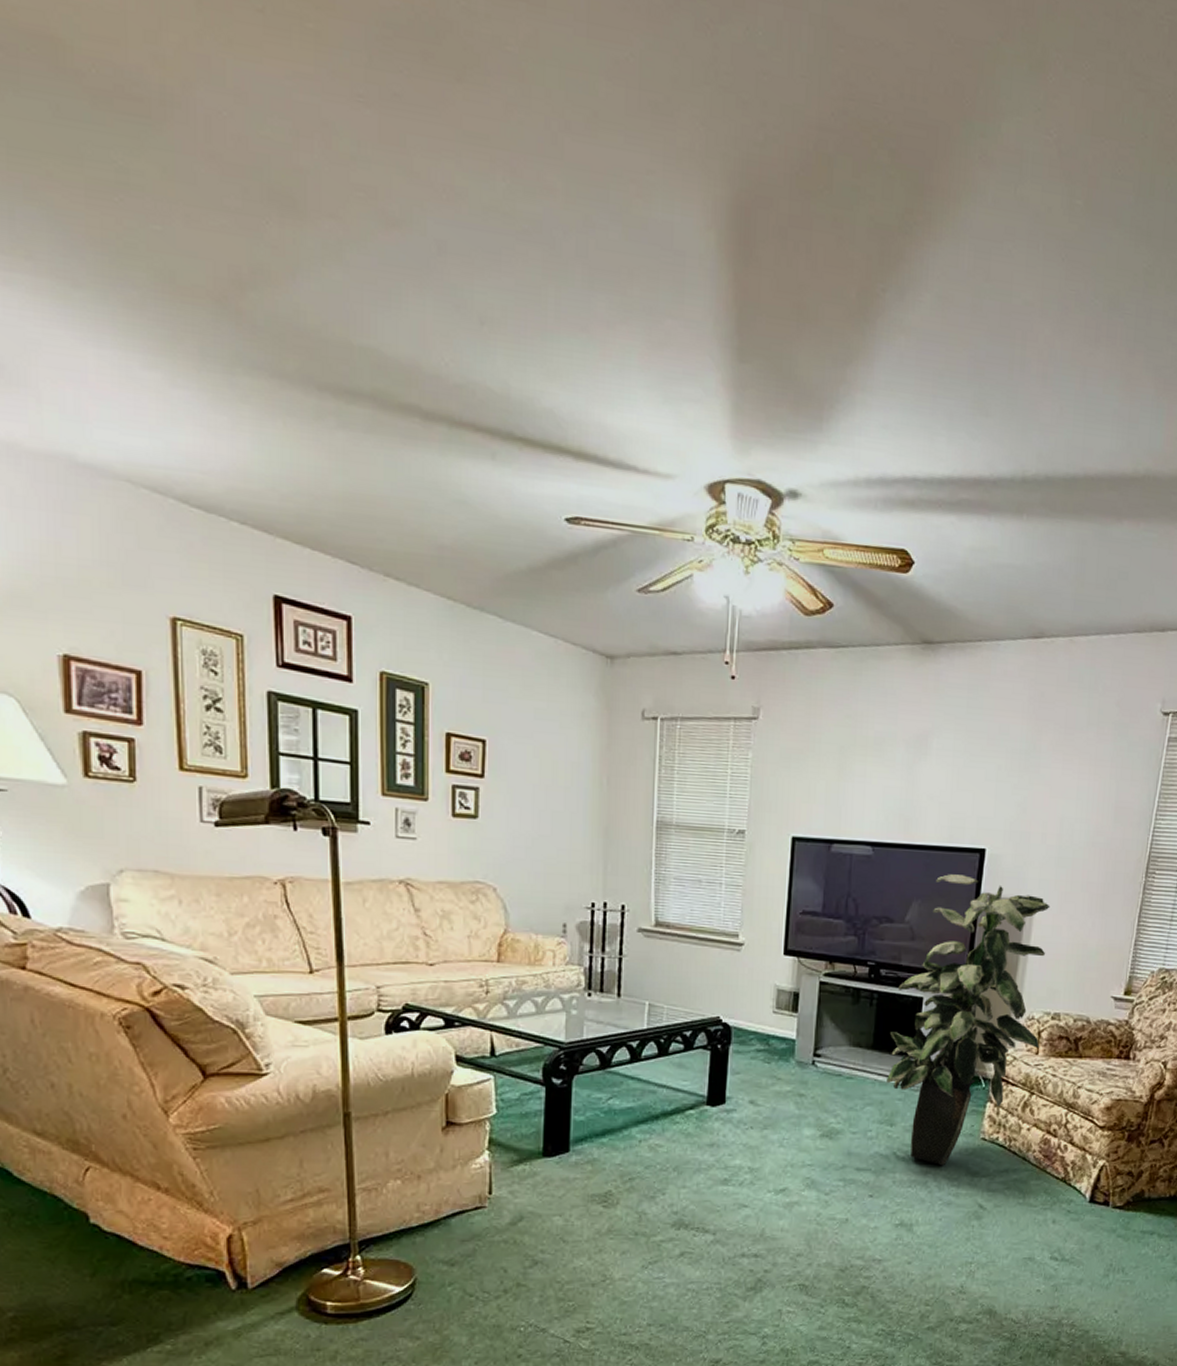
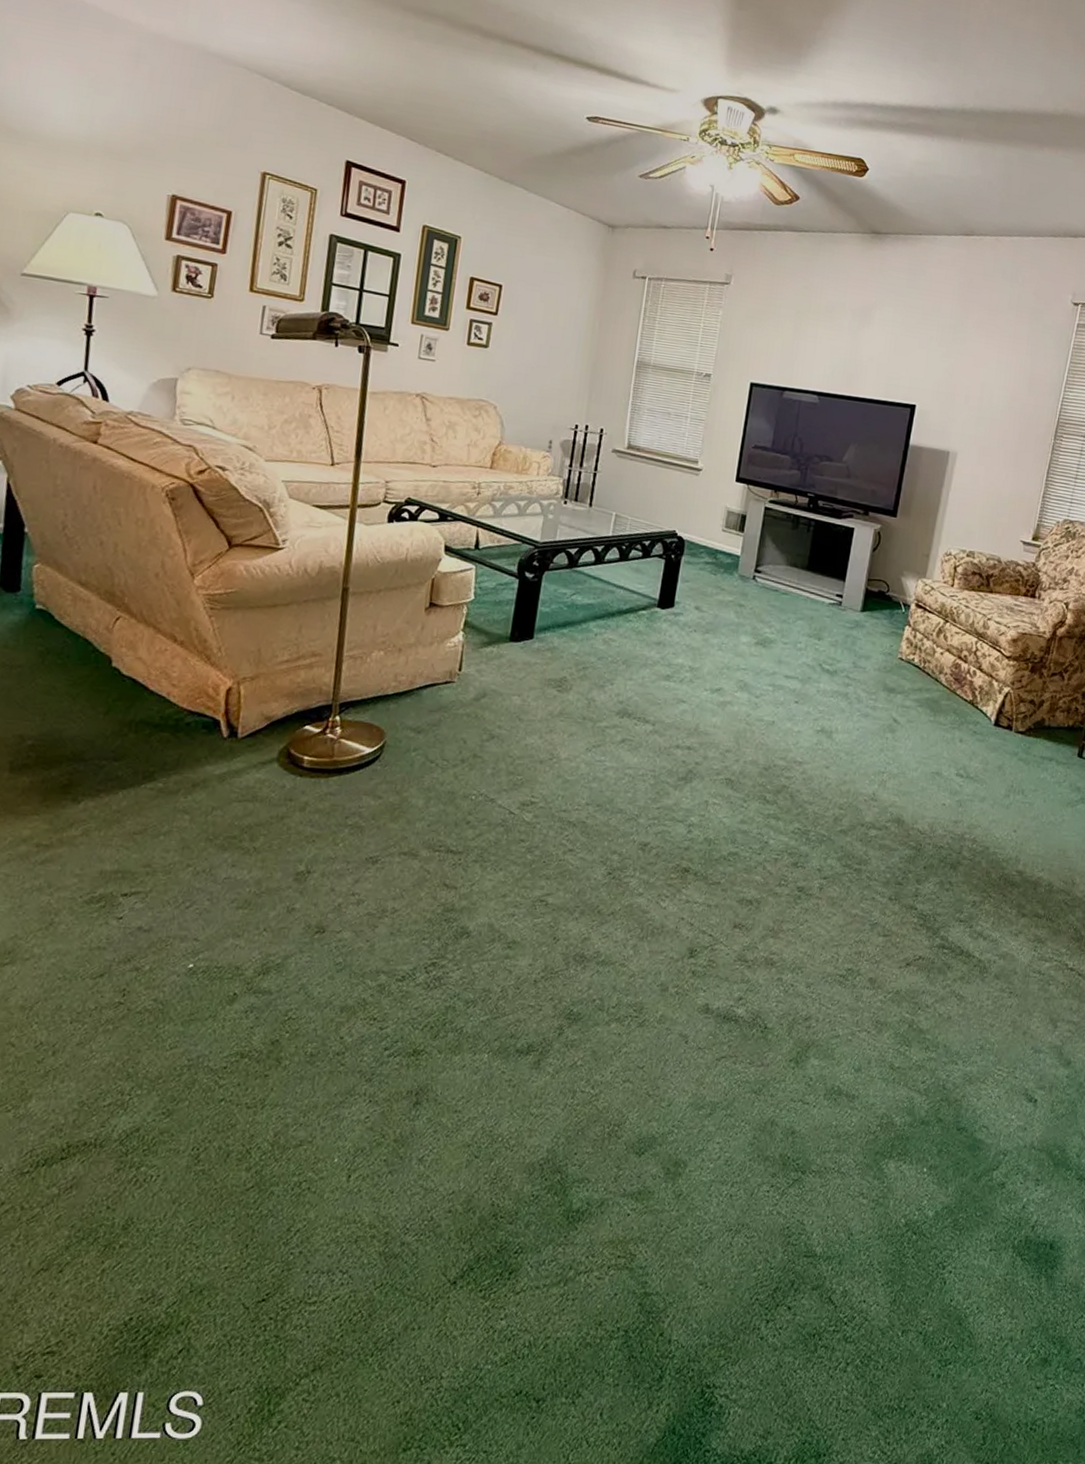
indoor plant: present [887,874,1050,1166] -> none [818,424,970,680]

